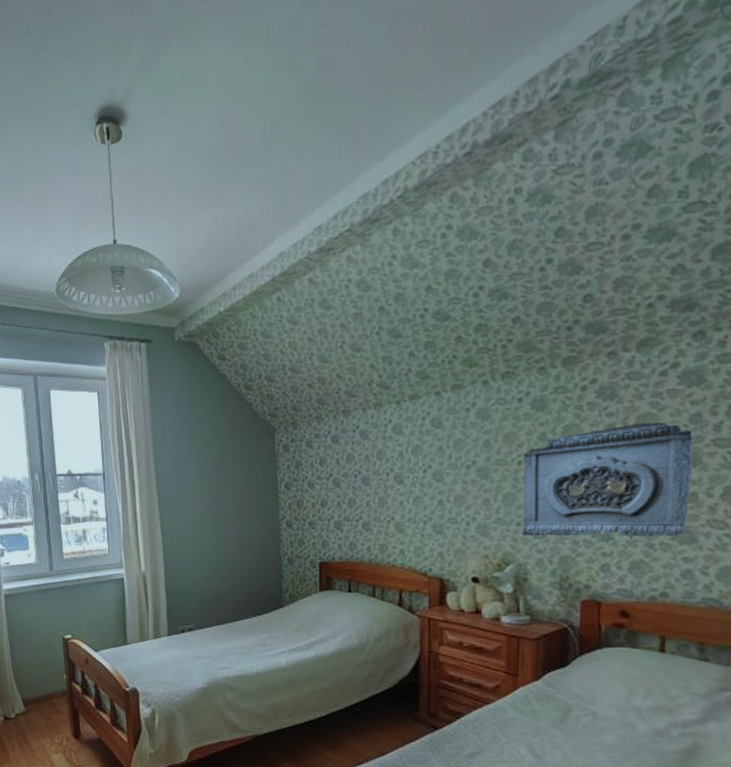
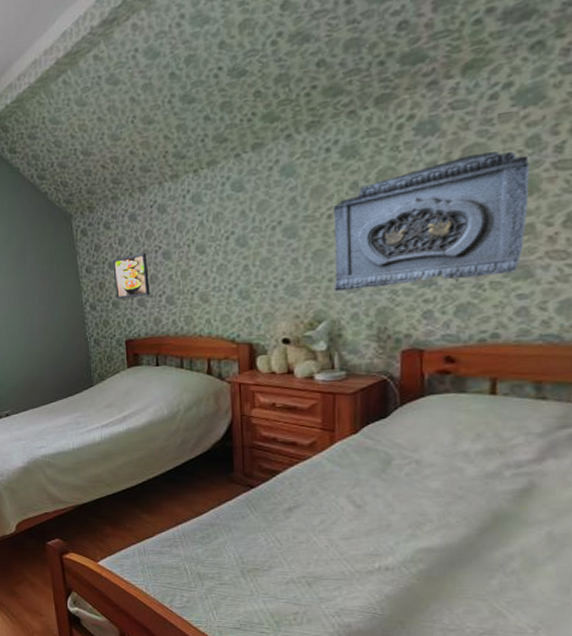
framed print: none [312,475,347,519] -> present [112,252,150,299]

